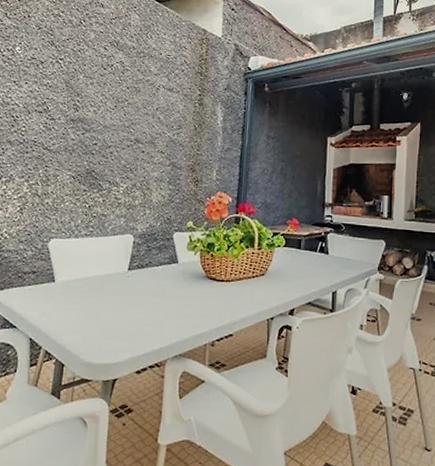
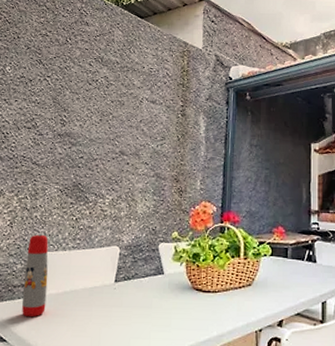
water bottle: none [32,221,60,304] -> present [22,234,48,317]

